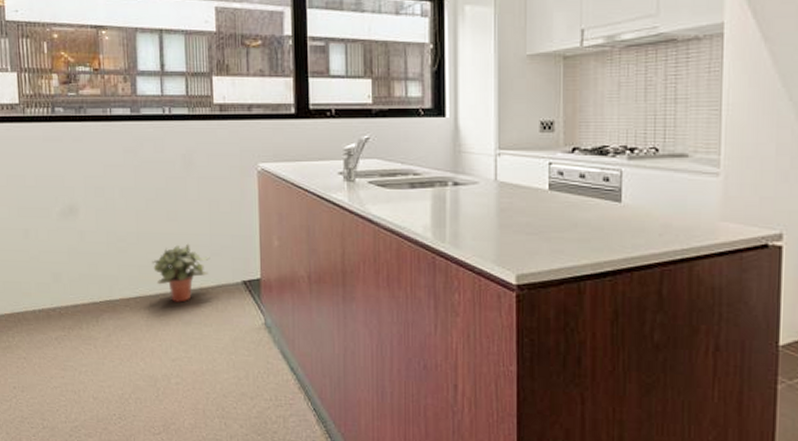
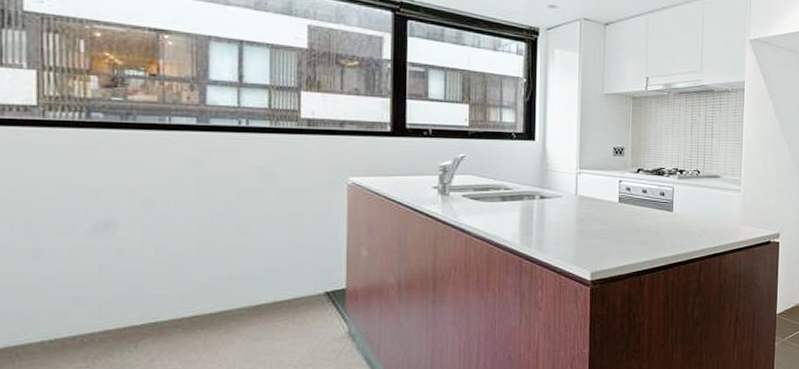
potted plant: present [152,243,210,303] -> none [215,257,288,319]

